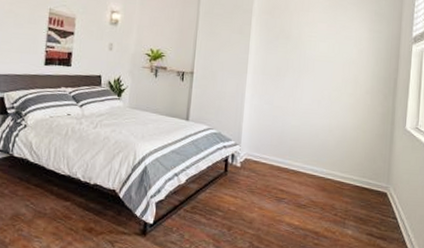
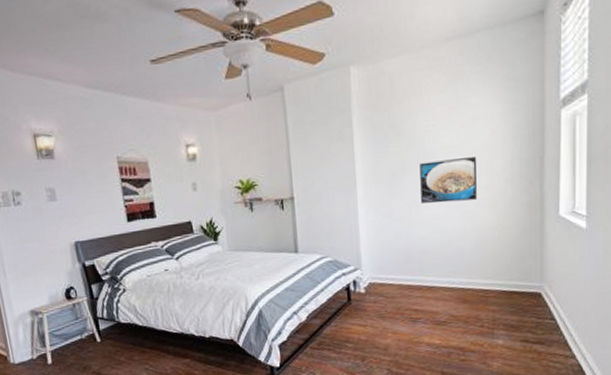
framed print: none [298,64,346,103] -> present [420,157,477,204]

